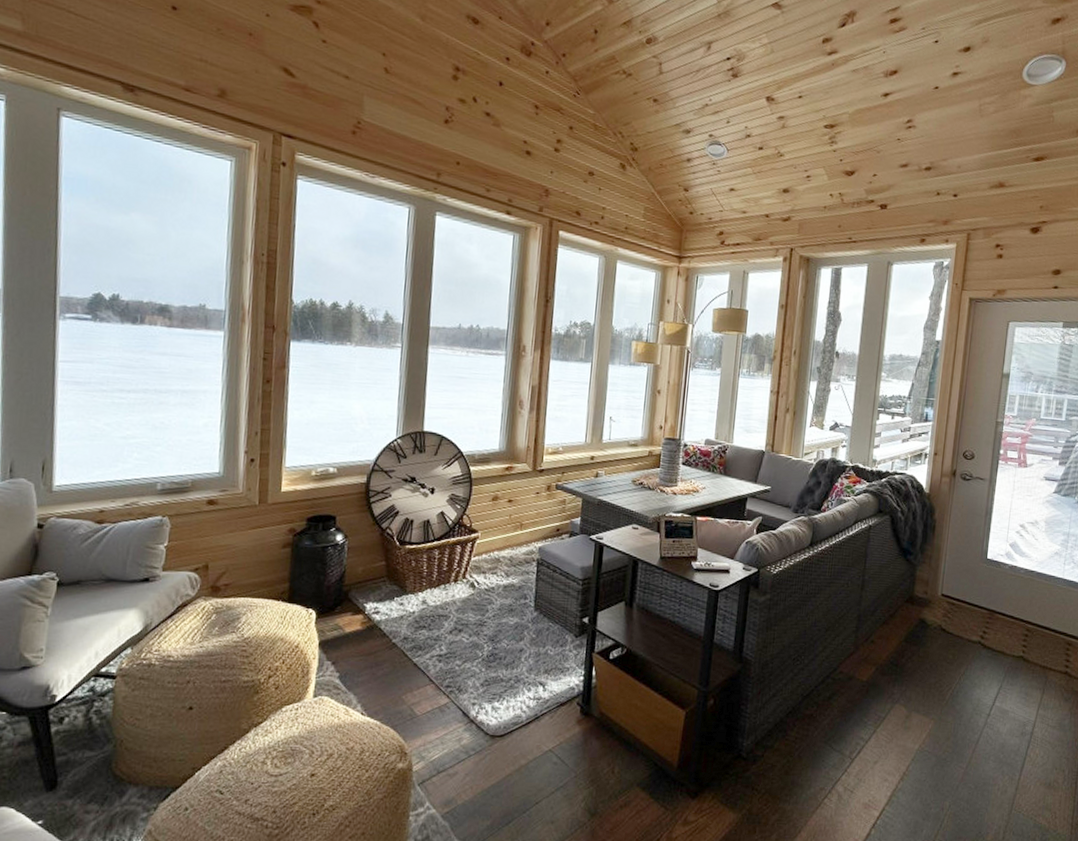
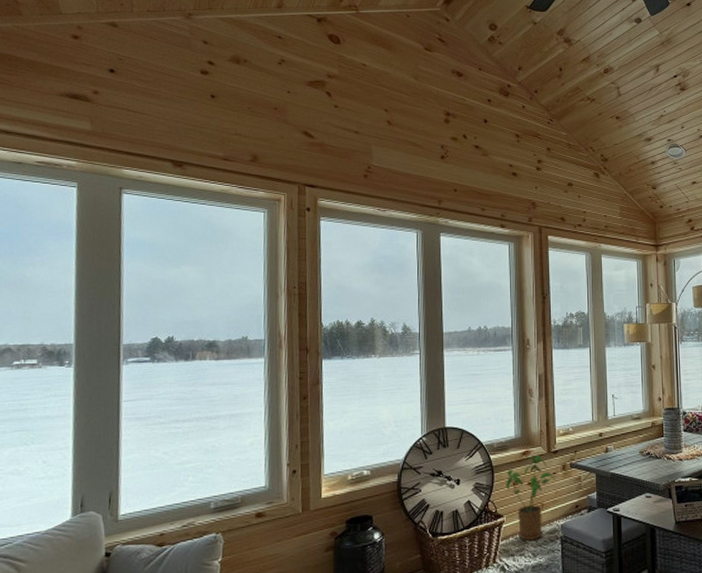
house plant: none [484,472,538,560] -> present [506,456,555,540]

